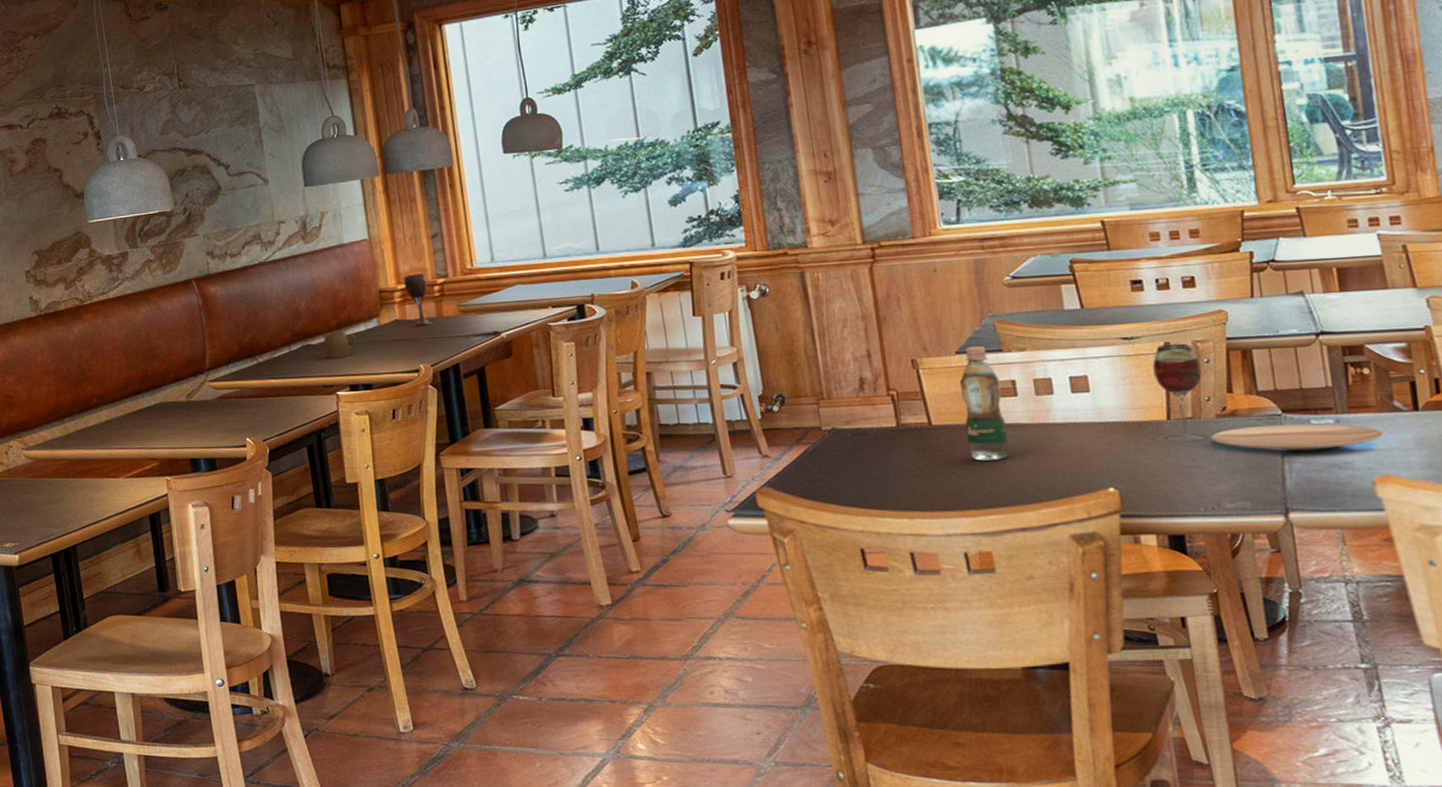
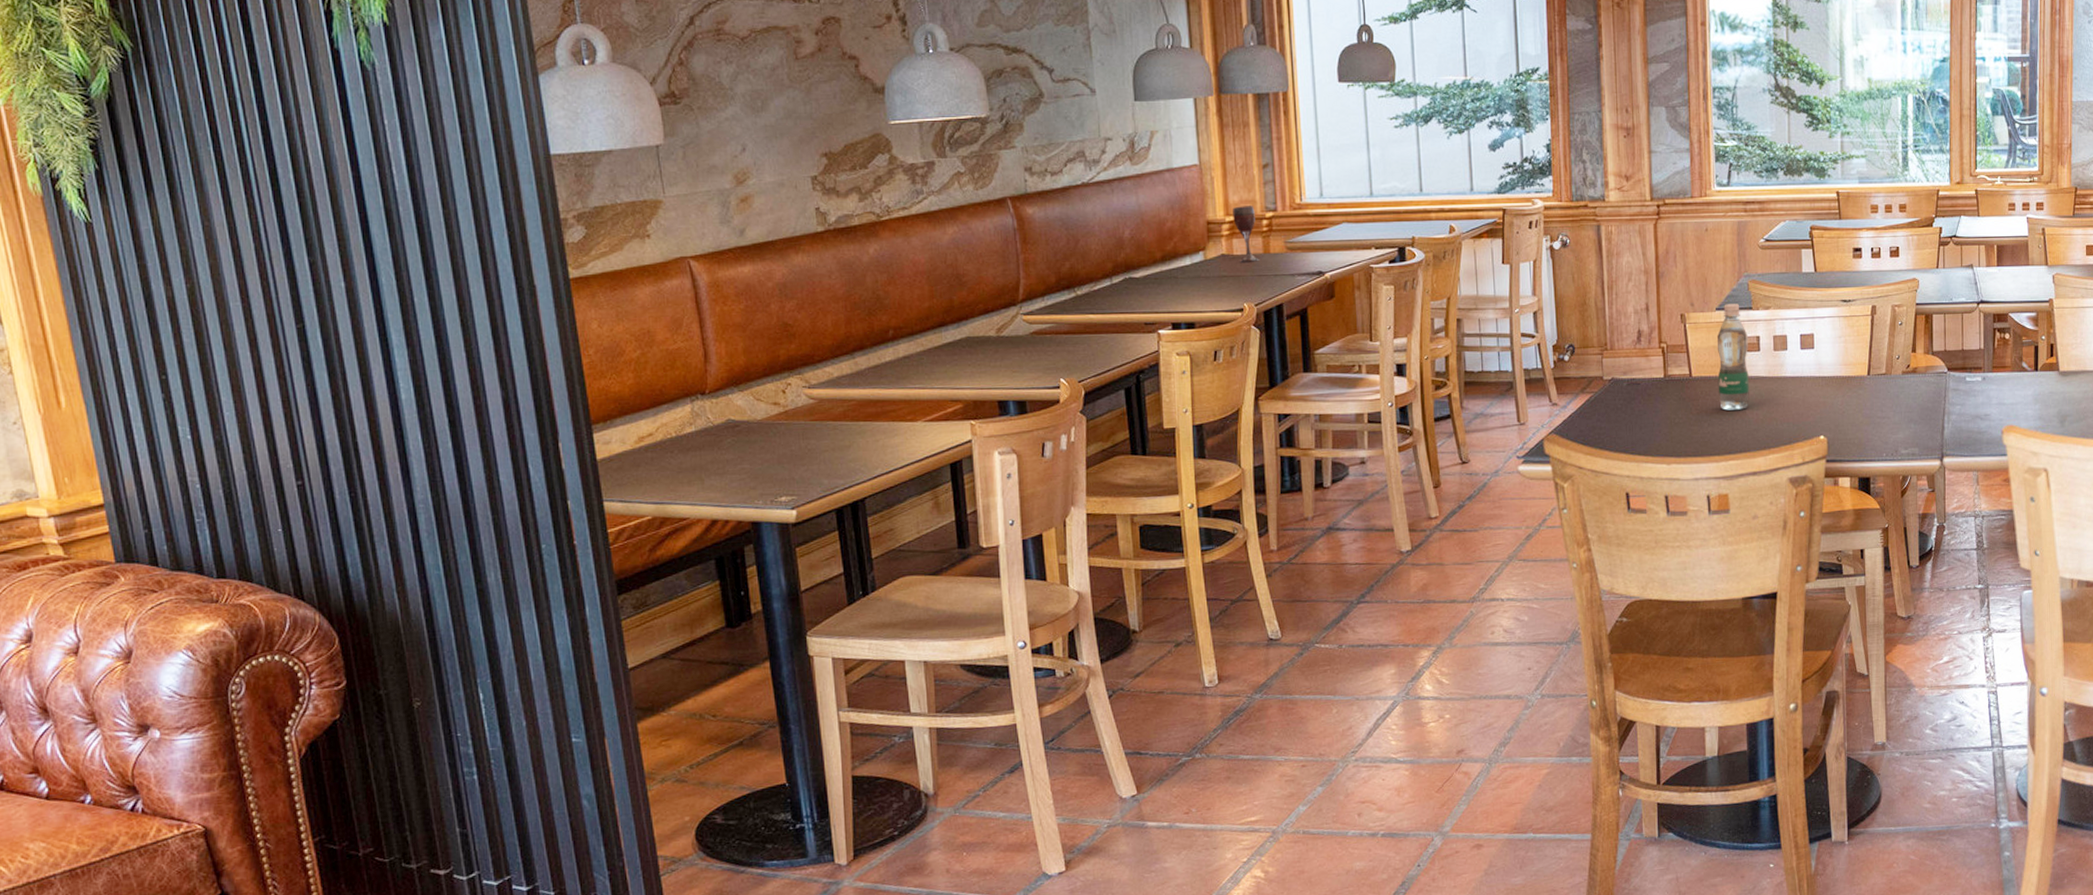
mug: present [324,331,358,359] -> none [1147,264,1182,294]
wineglass: present [1152,343,1207,443] -> none [1862,307,1896,396]
plate: present [1211,423,1383,451] -> none [1897,380,2013,405]

